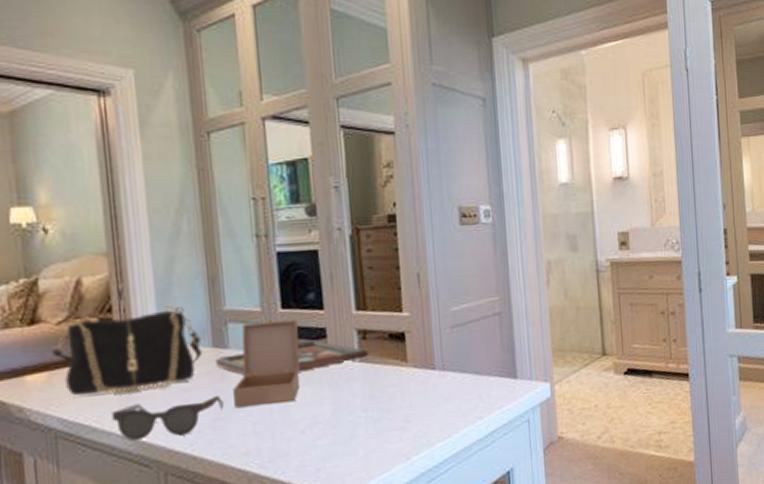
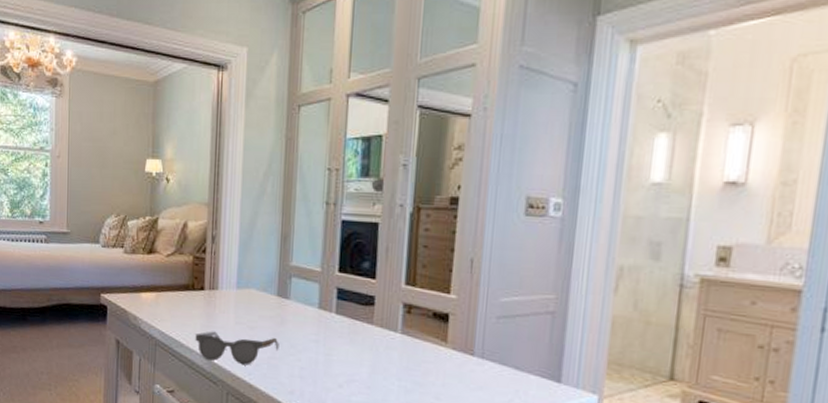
handbag: present [51,306,203,396] -> none [160,254,269,323]
decorative tray: present [214,341,369,375] -> none [277,305,412,332]
jewelry box: present [233,319,301,408] -> none [287,280,350,356]

